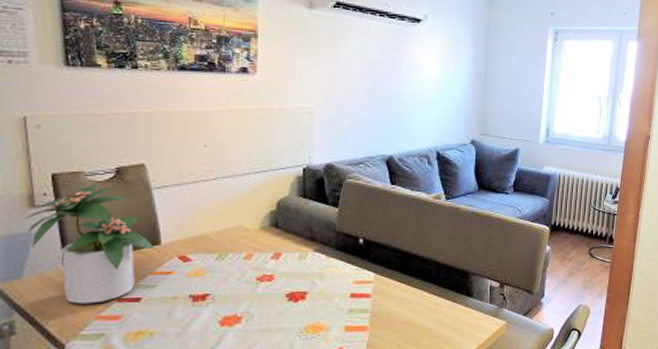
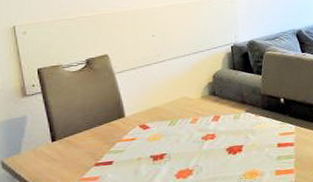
potted plant: present [24,184,155,304] -> none [19,74,121,170]

